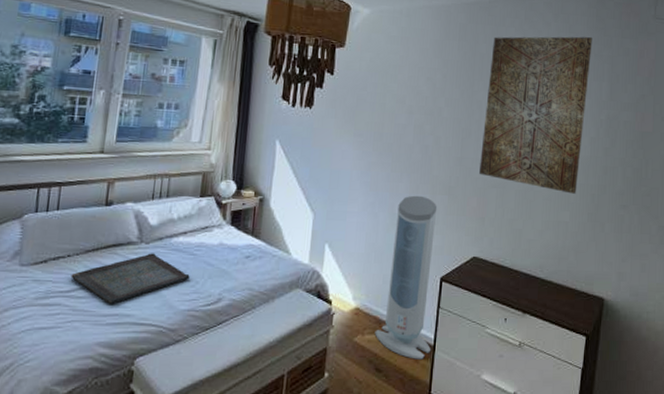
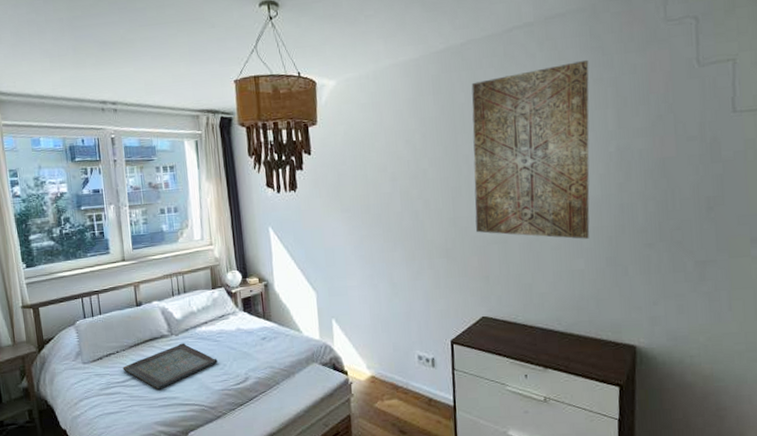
air purifier: present [375,195,438,360] -> none [393,262,451,420]

